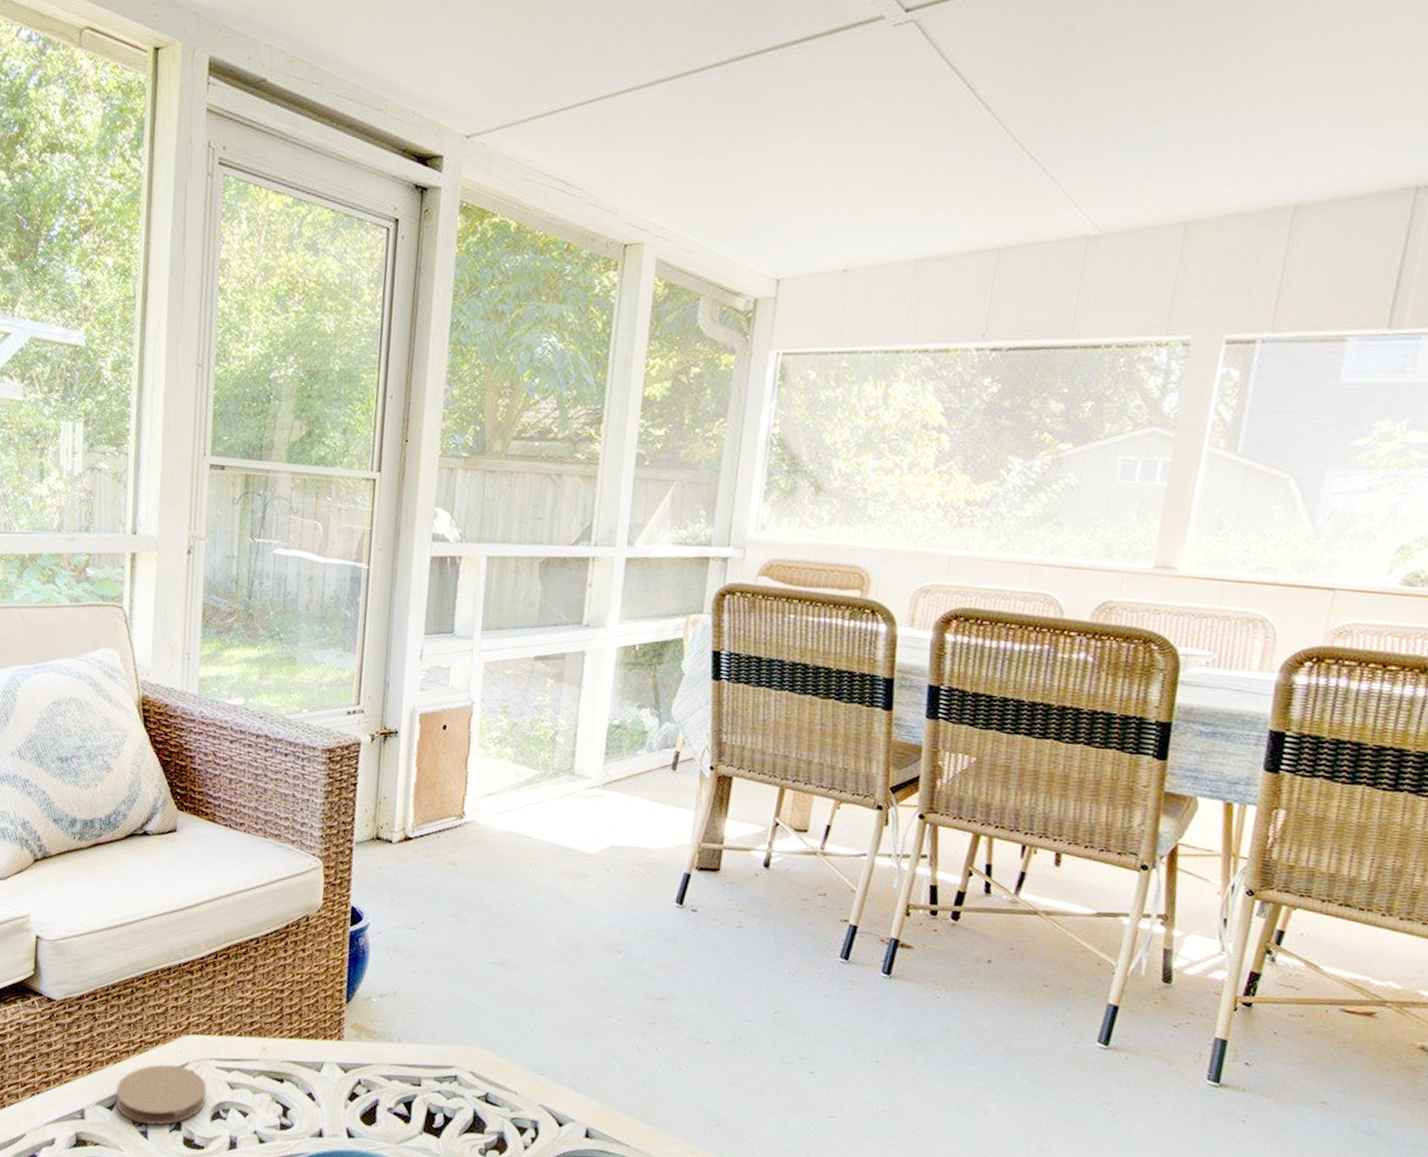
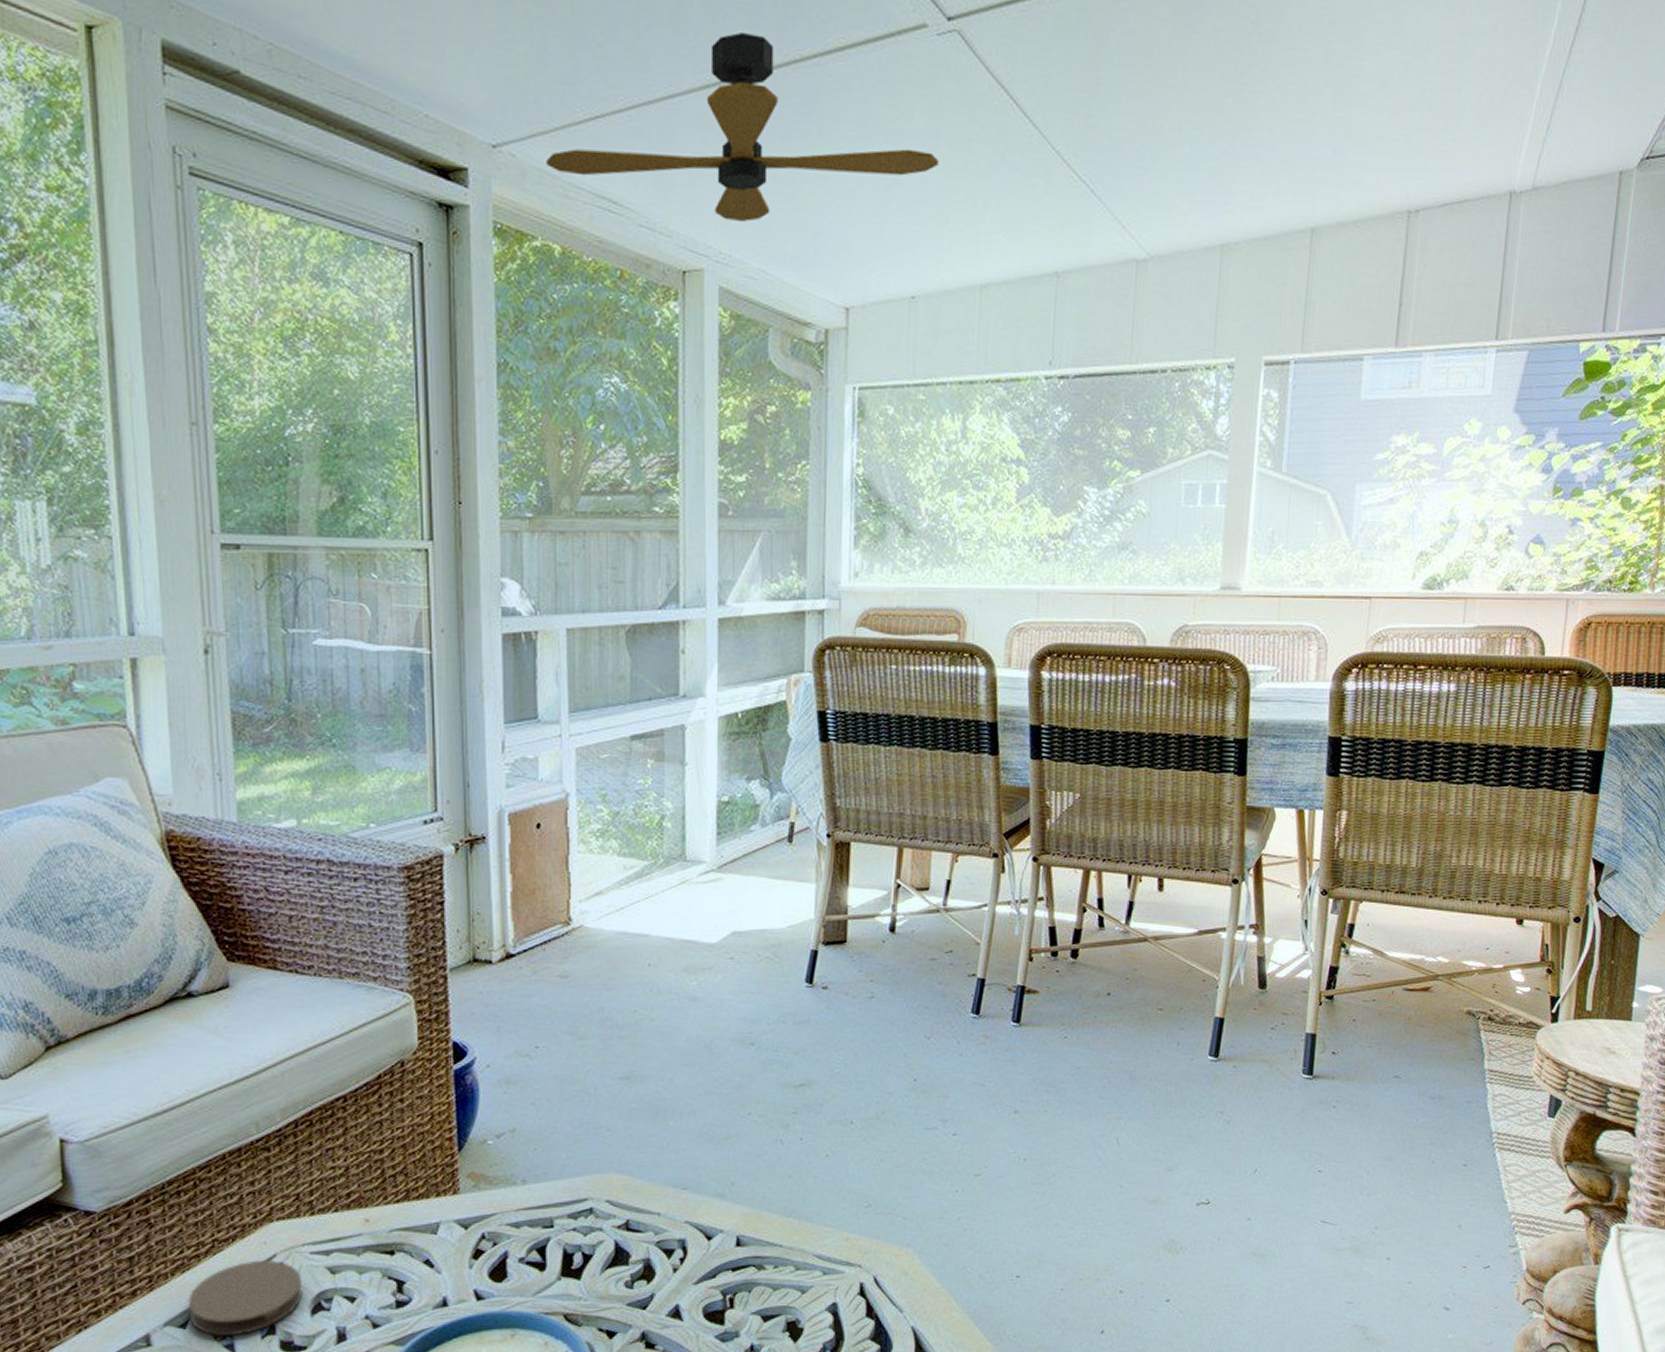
ceiling fan: none [511,30,884,200] -> present [546,31,939,222]

